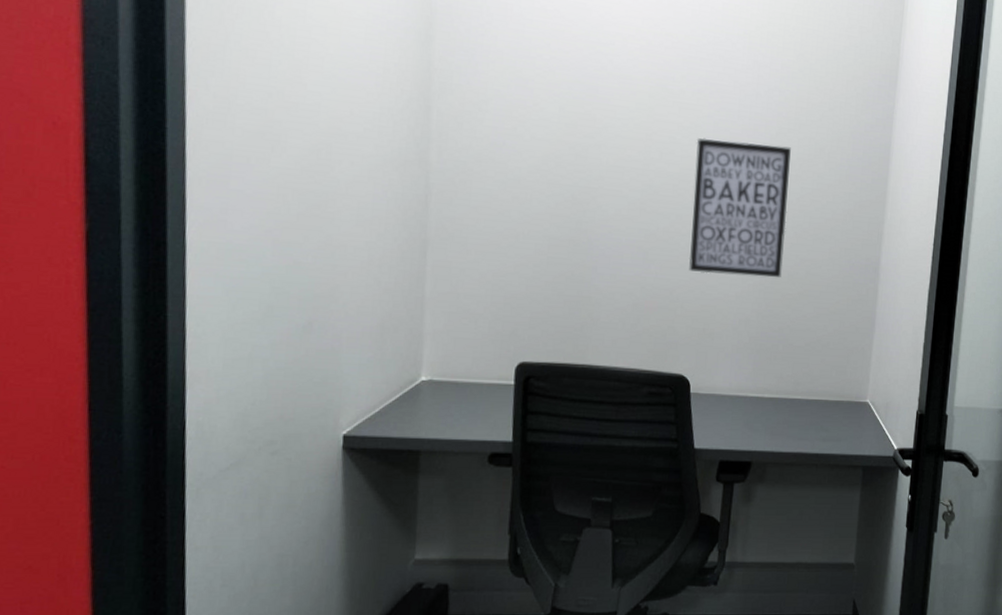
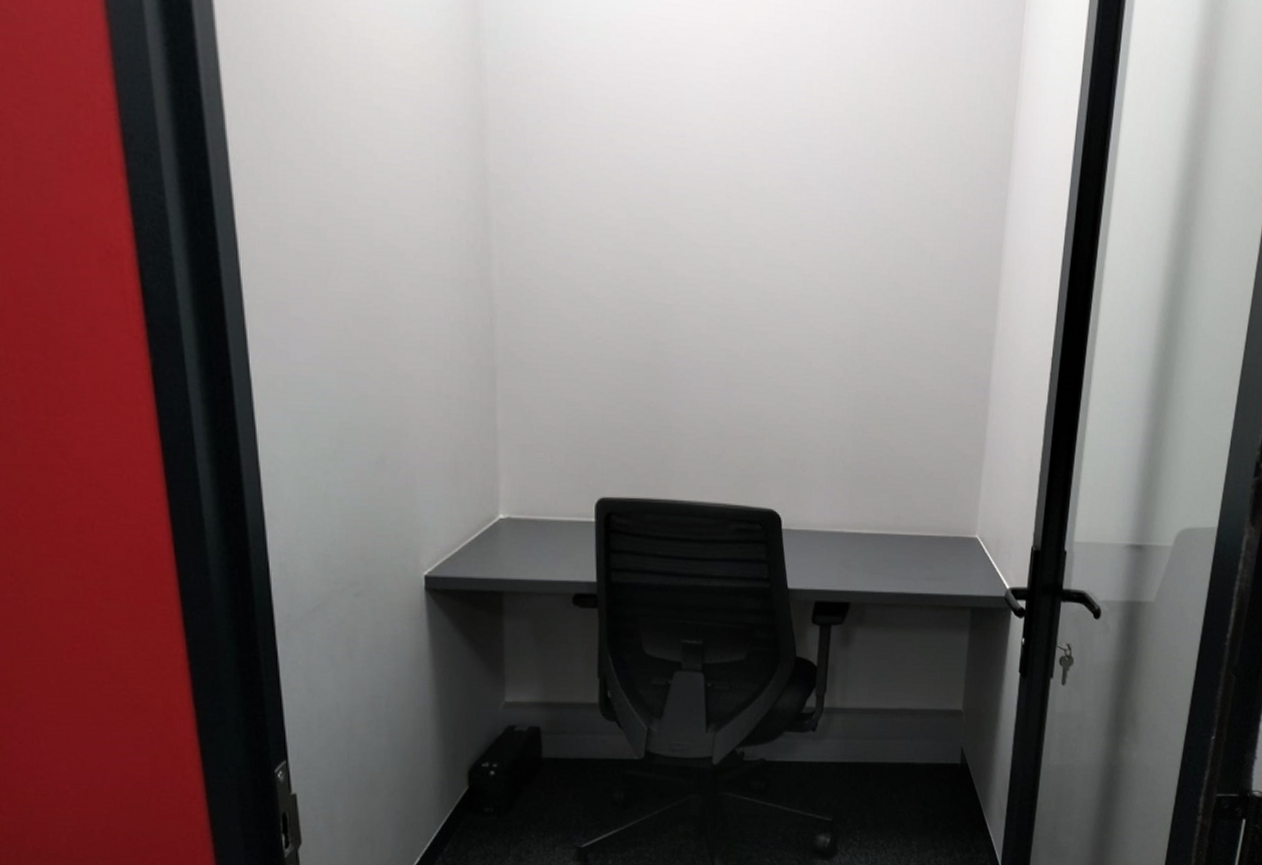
wall art: present [688,137,791,278] -> none [776,242,888,401]

